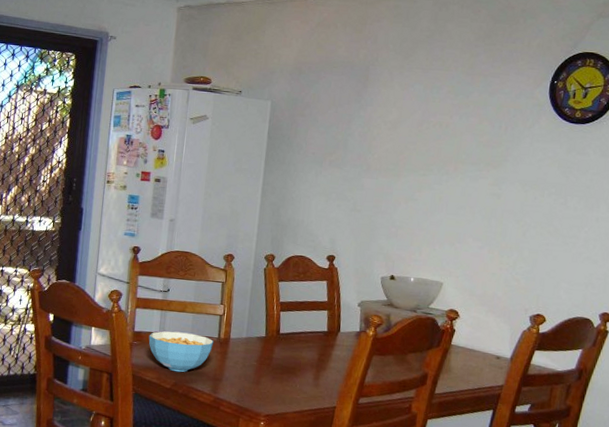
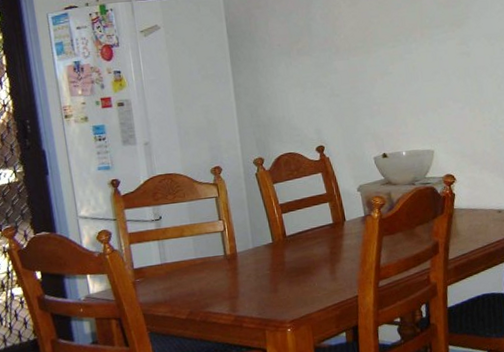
cereal bowl: present [148,331,213,372] -> none [151,256,221,300]

